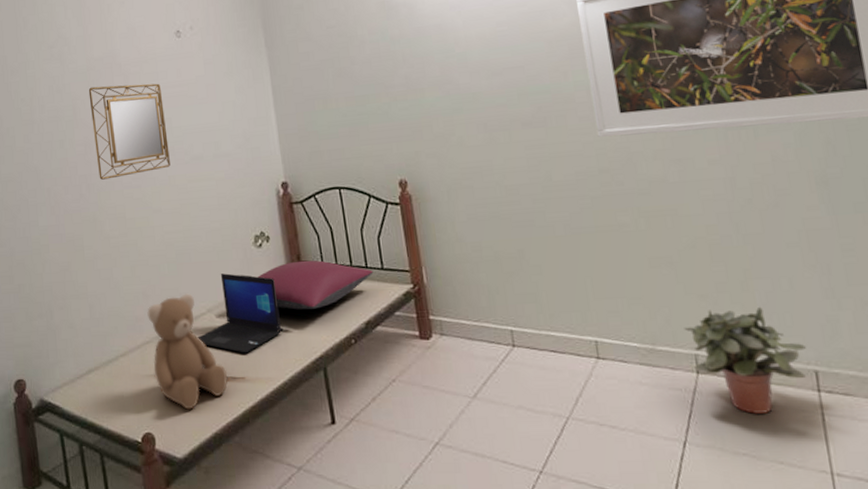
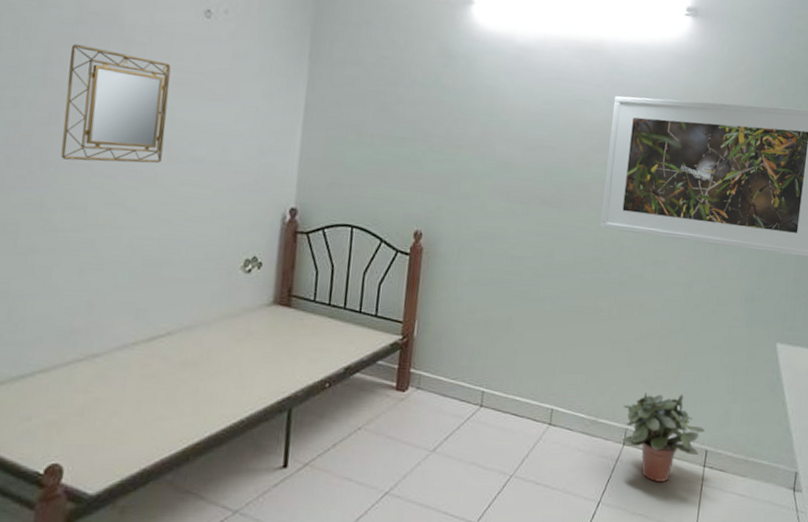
teddy bear: present [147,293,228,410] -> none [80,310,176,441]
laptop: present [198,273,282,354] -> none [147,294,257,386]
pillow: present [258,260,374,310] -> none [238,294,366,347]

